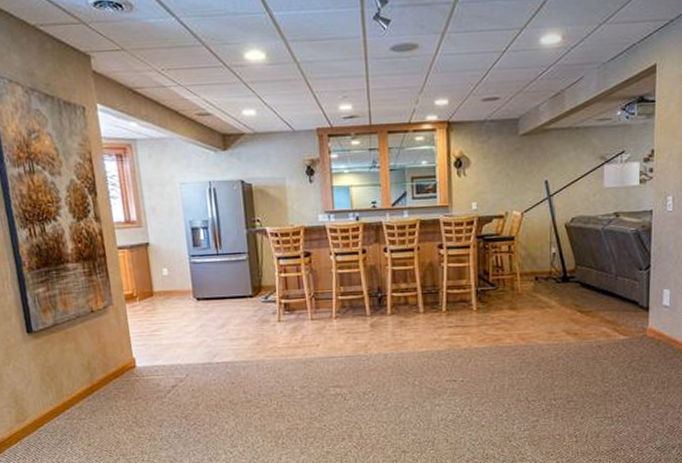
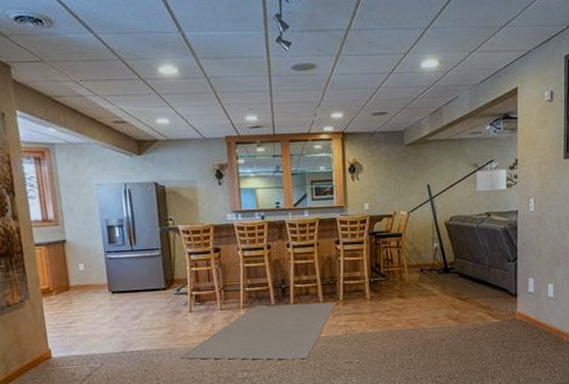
area rug: none [269,313,438,376] -> present [181,302,335,360]

